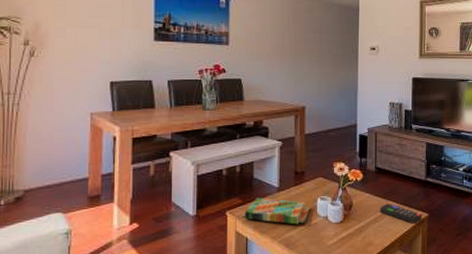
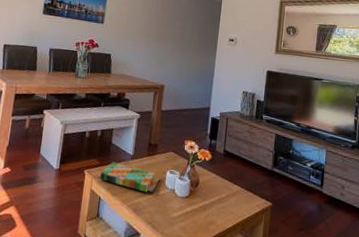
remote control: present [380,203,423,224] -> none [225,186,266,212]

